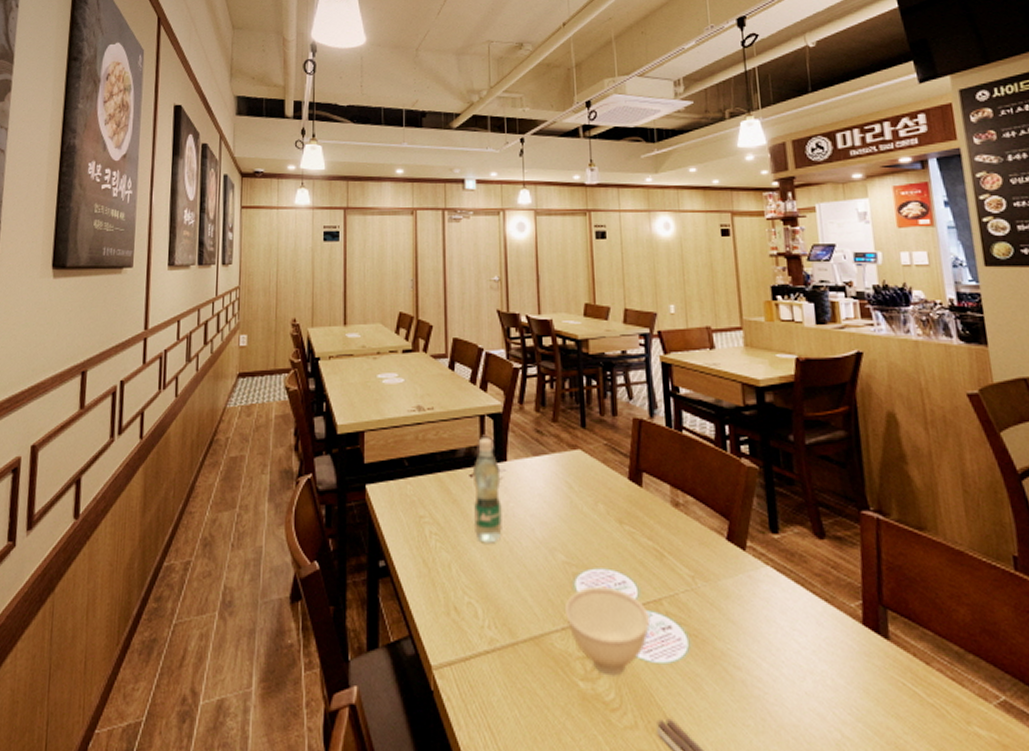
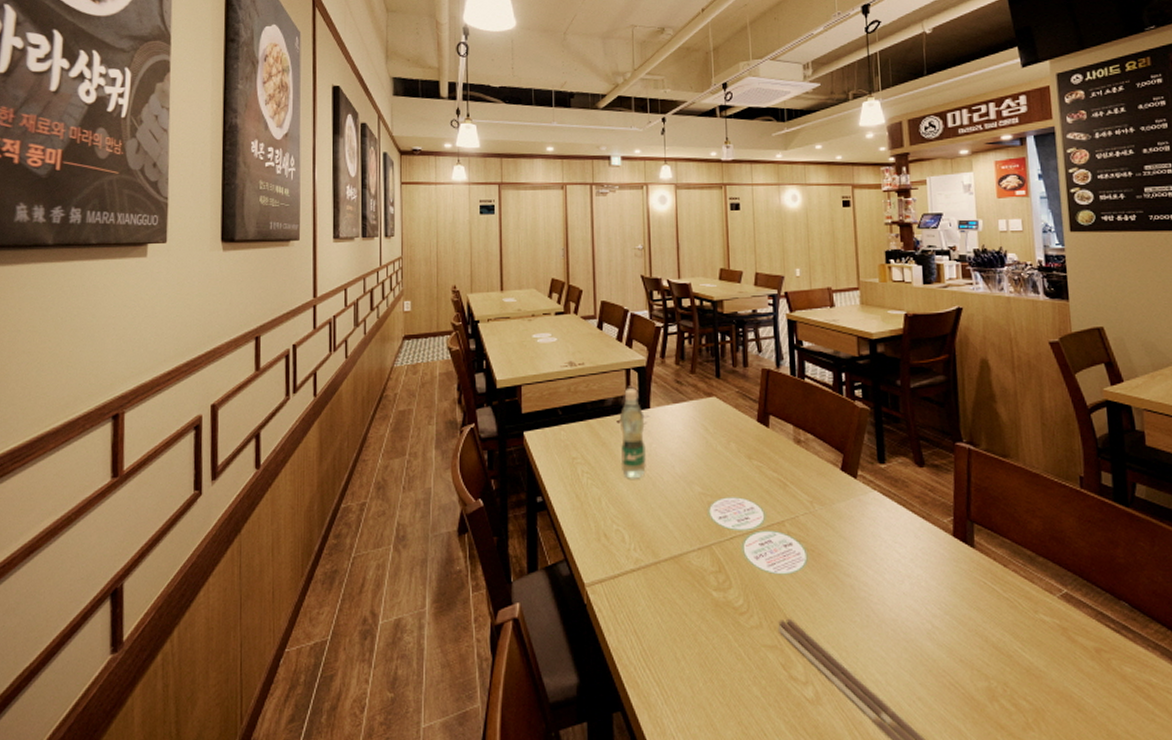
bowl: present [564,586,651,676] -> none [700,512,775,586]

